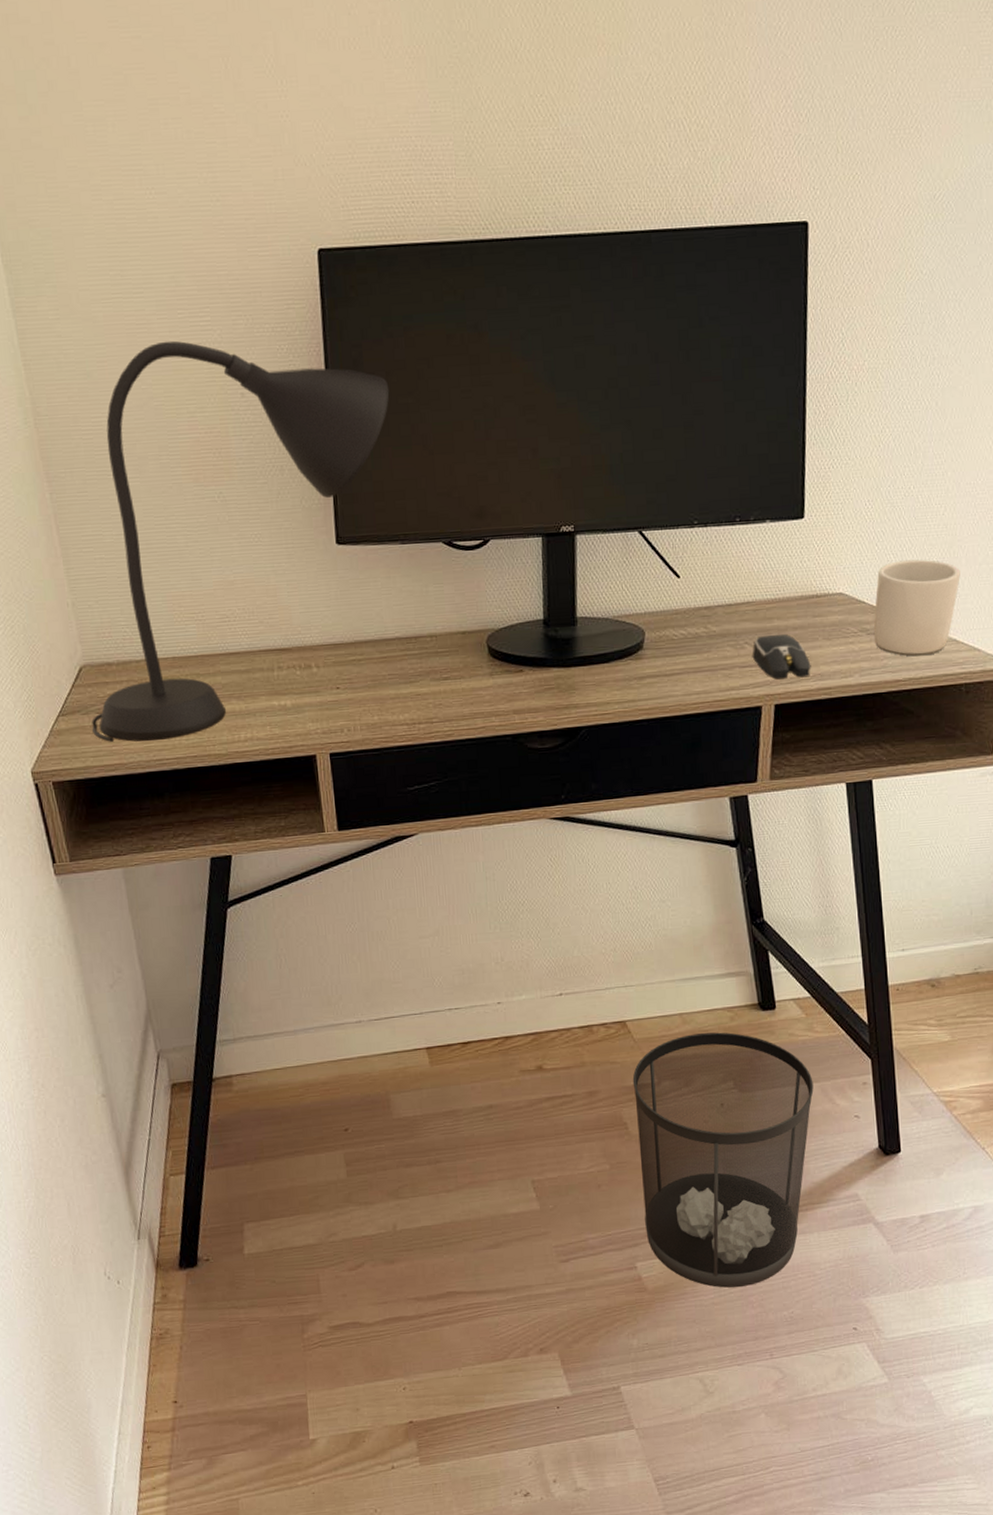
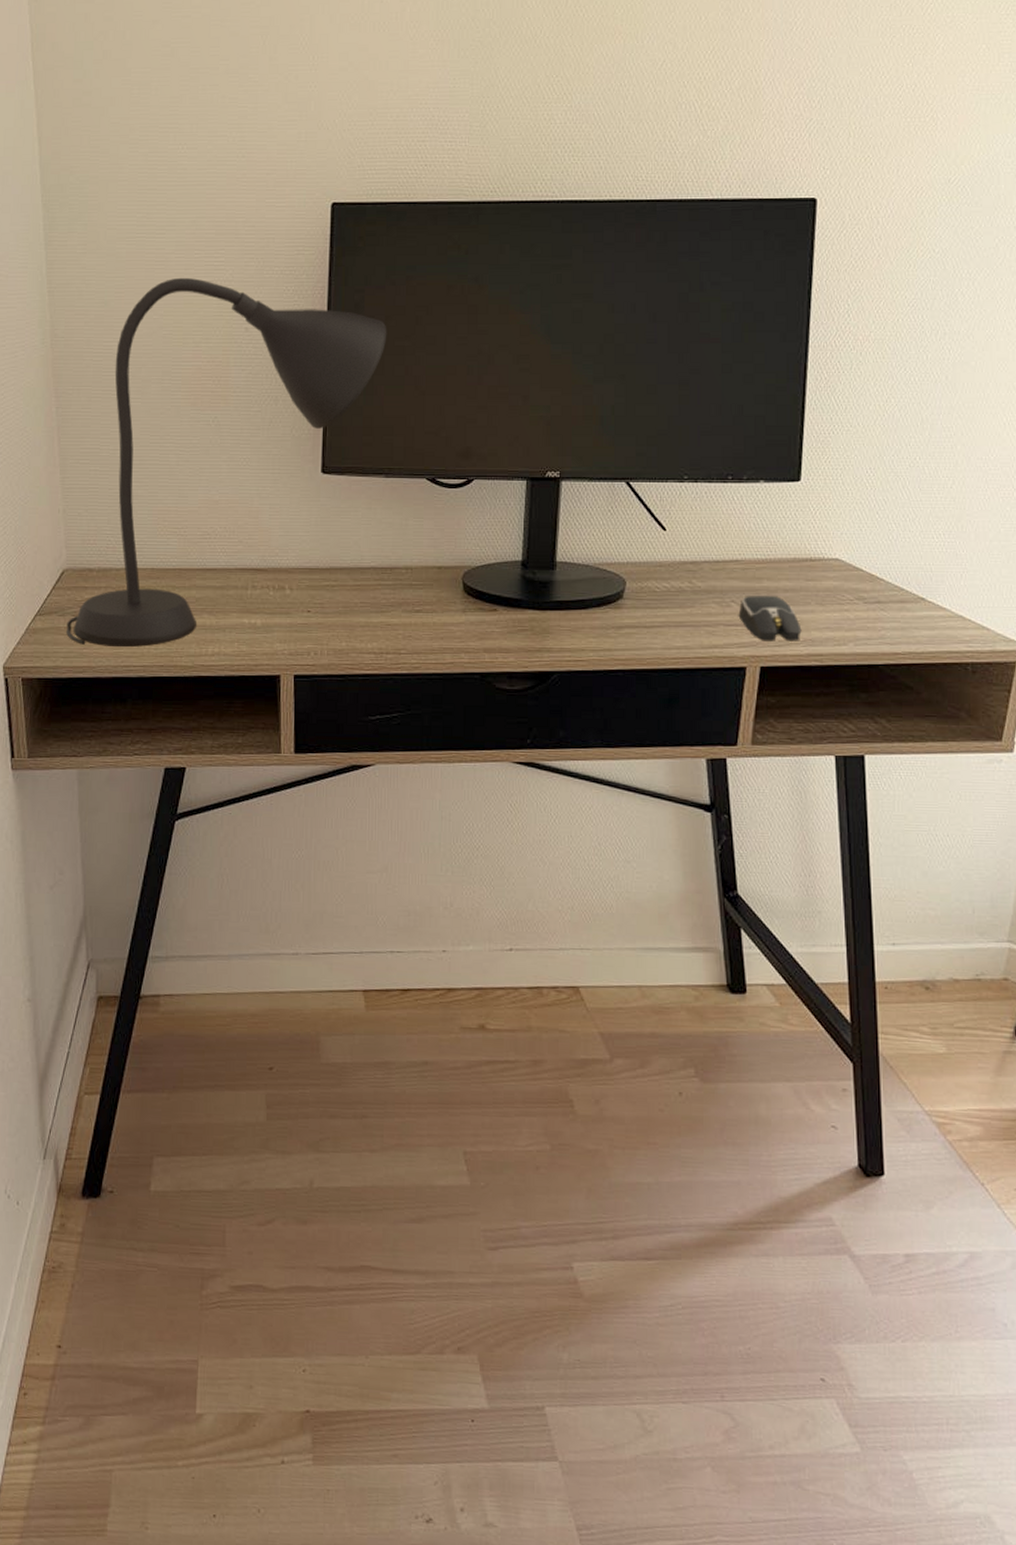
waste bin: present [632,1032,814,1288] -> none [582,1010,785,1309]
mug: present [873,559,960,657] -> none [871,531,969,630]

